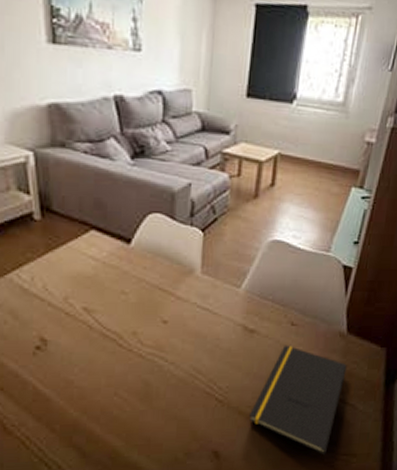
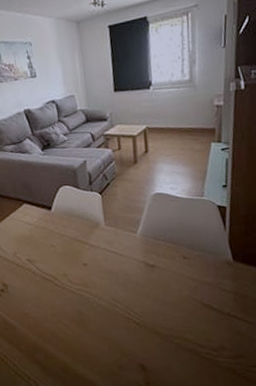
notepad: present [249,345,347,455] -> none [164,275,240,367]

